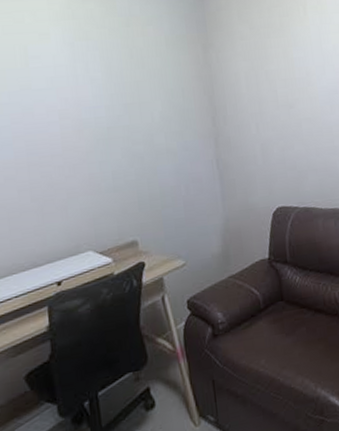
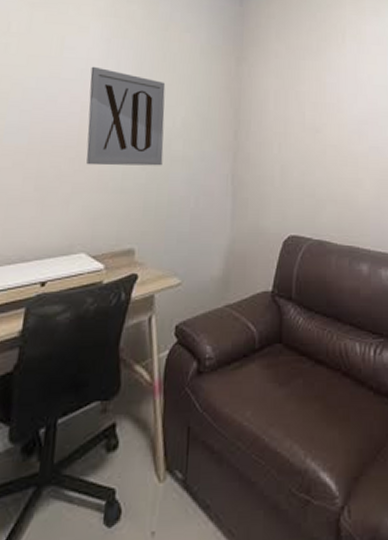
wall art: none [60,73,149,170] -> present [86,66,166,166]

